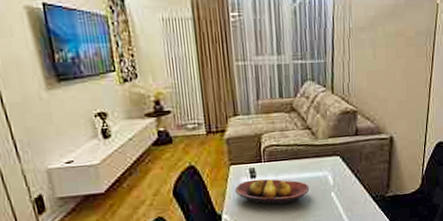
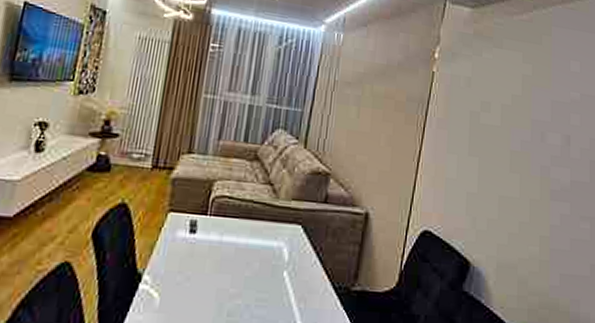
fruit bowl: present [234,179,310,205] -> none [166,234,258,277]

